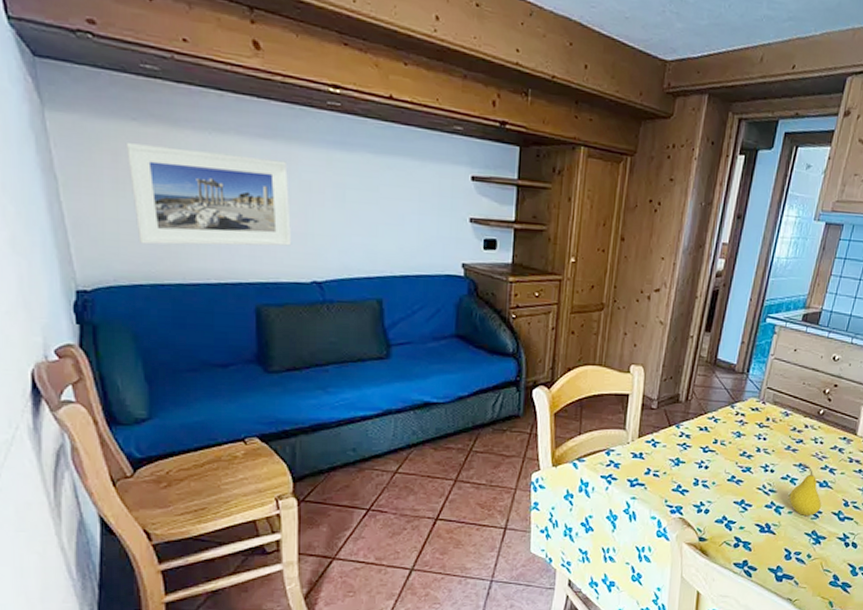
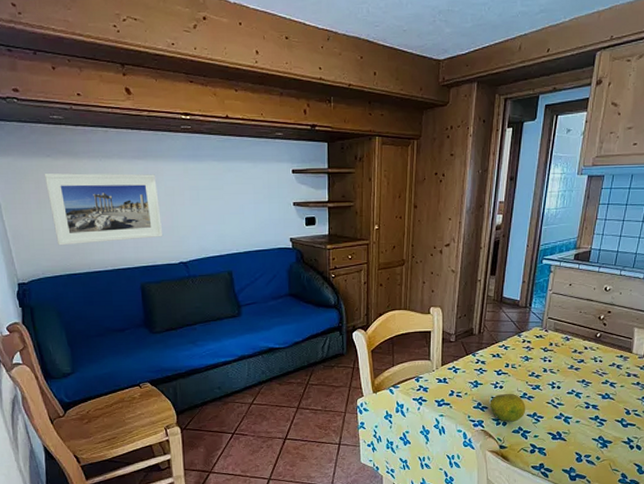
fruit: none [691,475,733,510] -> present [490,393,526,422]
fruit: present [789,463,821,516] -> none [576,379,605,424]

